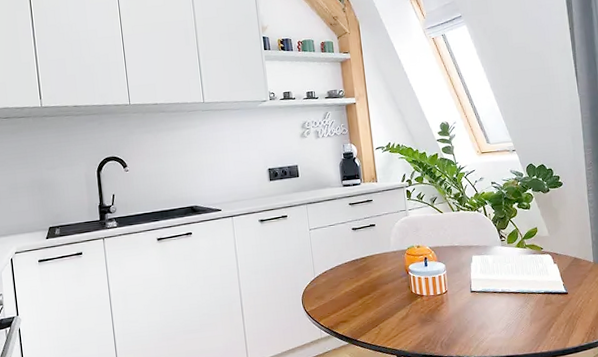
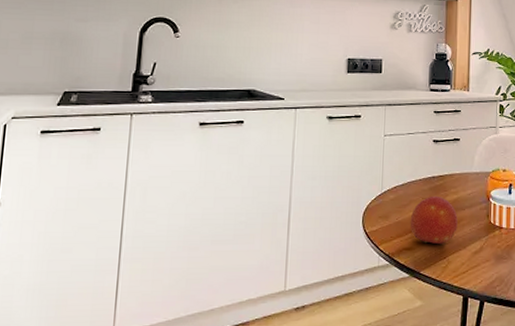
fruit: none [342,275,384,316] -> present [410,195,458,246]

